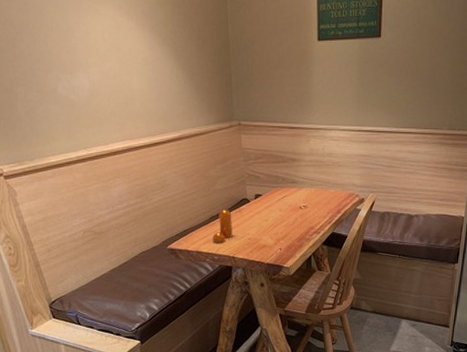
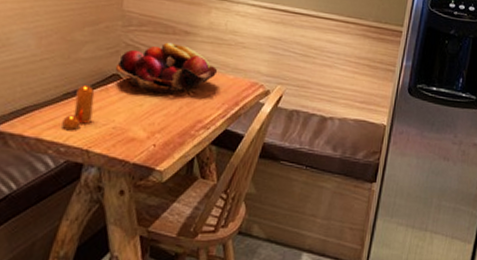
fruit basket: none [243,169,321,210] -> present [115,42,218,94]

